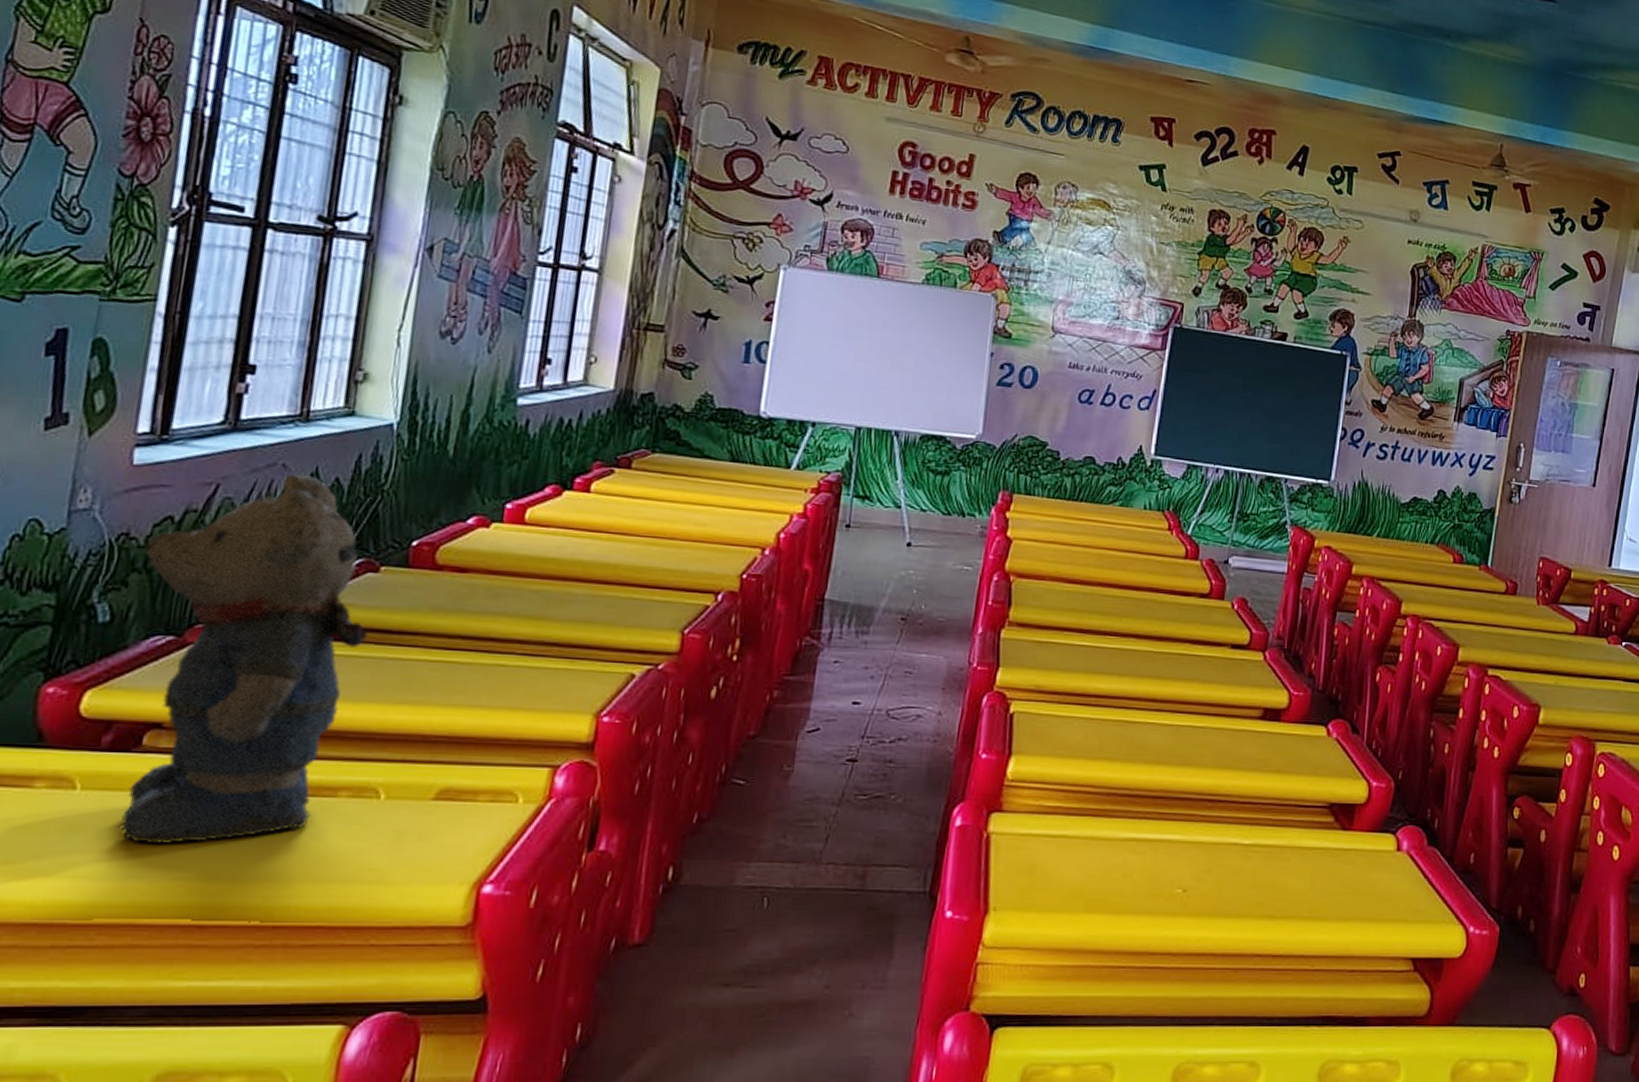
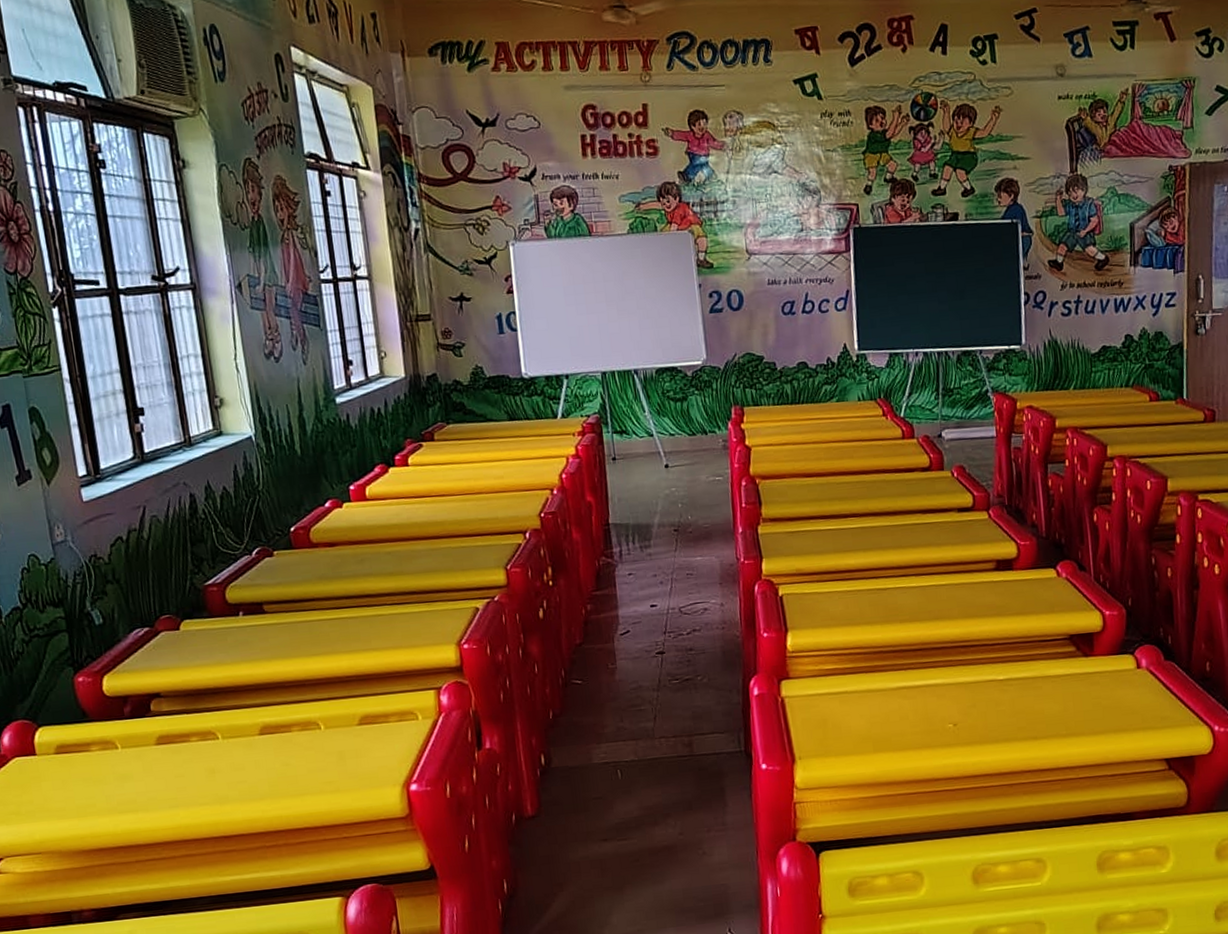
teddy bear: present [118,473,370,844] -> none [109,488,279,782]

